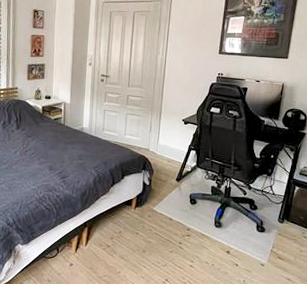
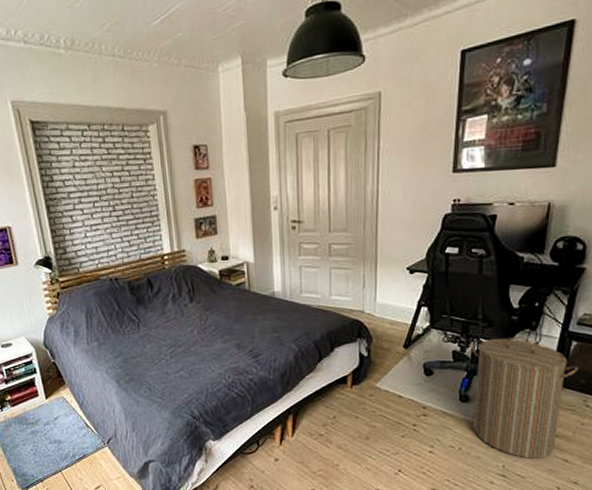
laundry hamper: none [223,179,300,276] -> present [471,336,579,459]

